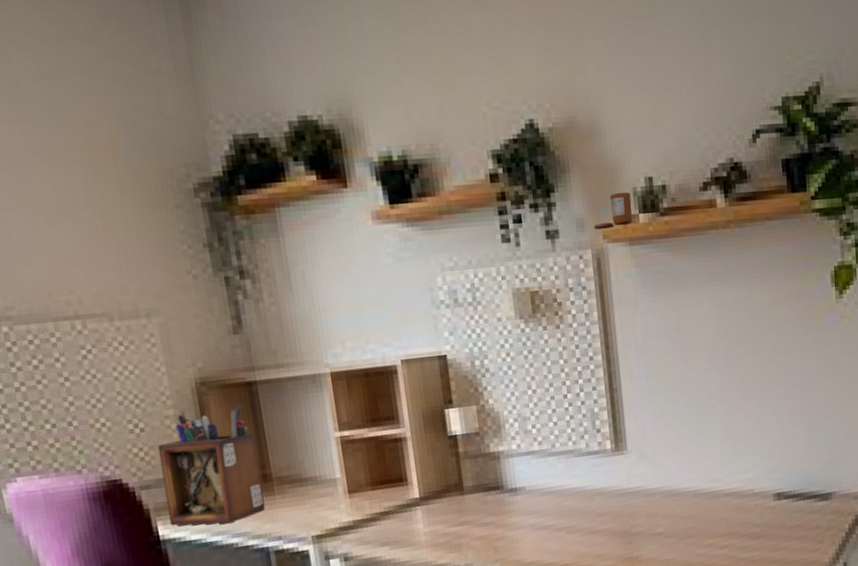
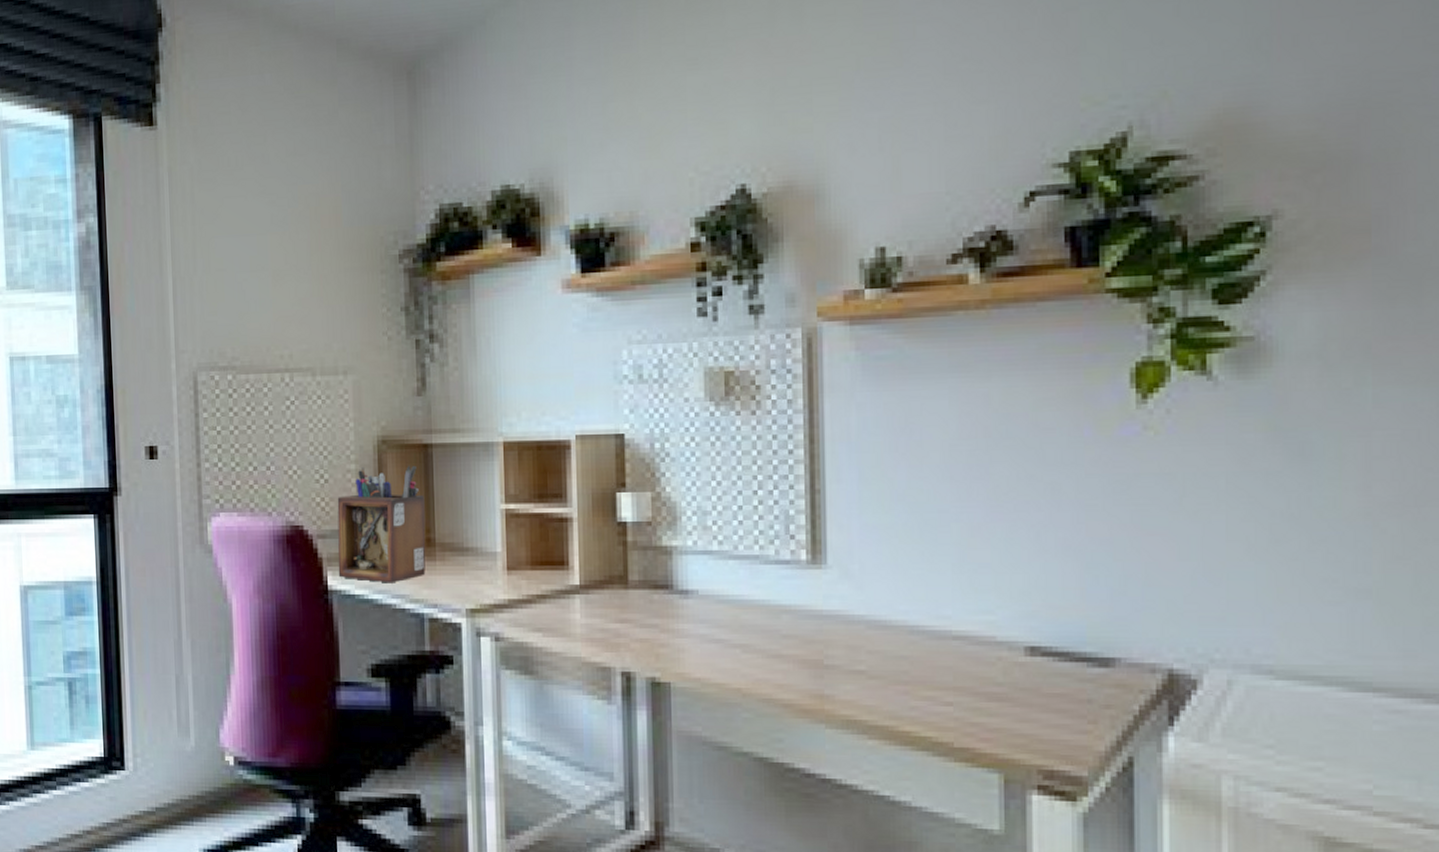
candle: present [594,192,633,230] -> none [807,264,857,306]

